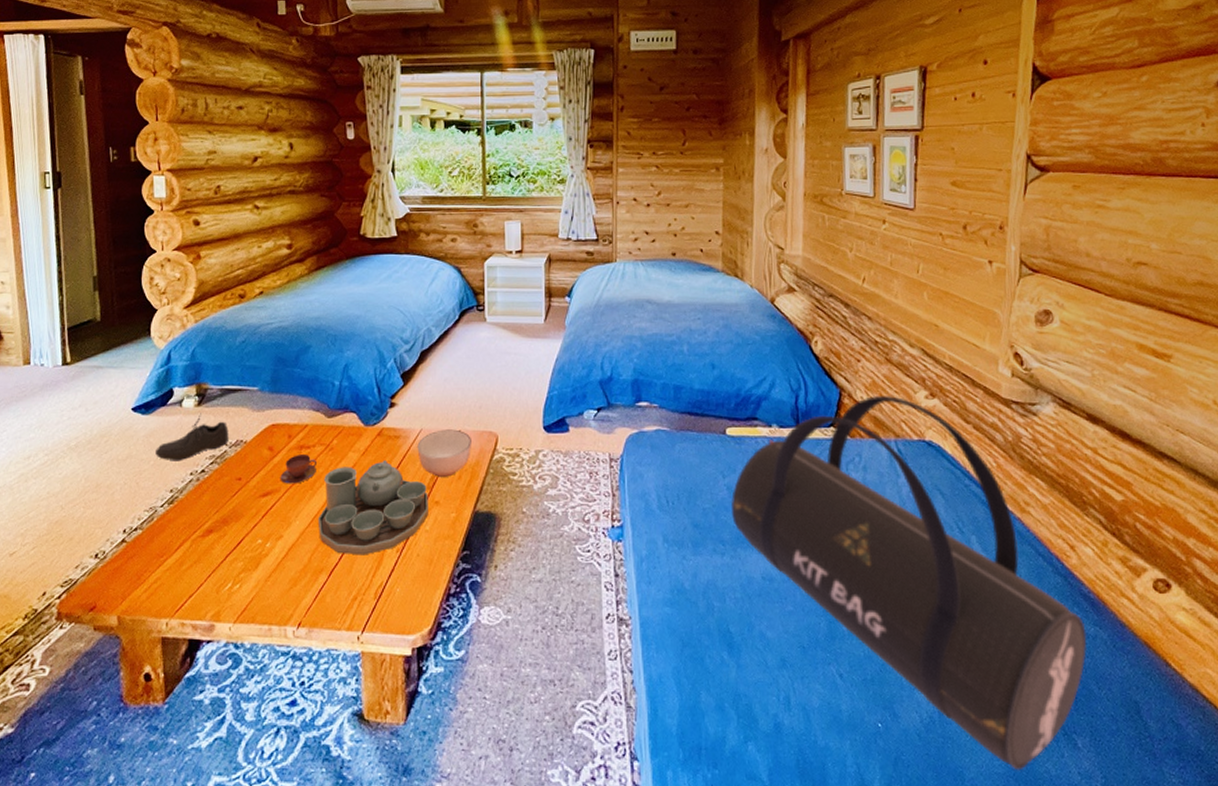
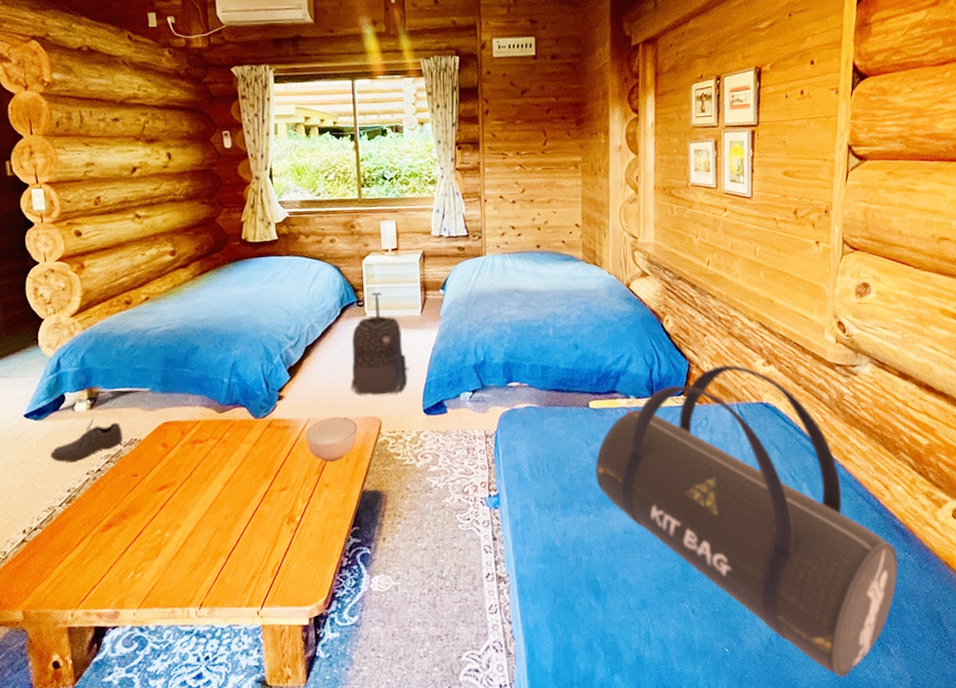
teacup: present [280,455,316,484] -> none [175,448,210,477]
tea set: present [317,461,428,556] -> none [213,450,319,538]
suitcase: none [467,297,530,408] -> present [351,292,410,395]

